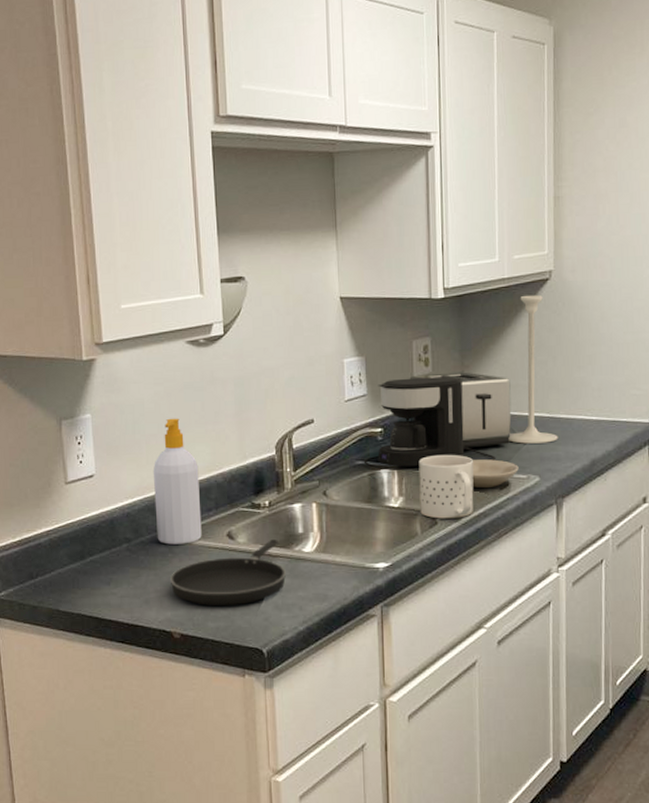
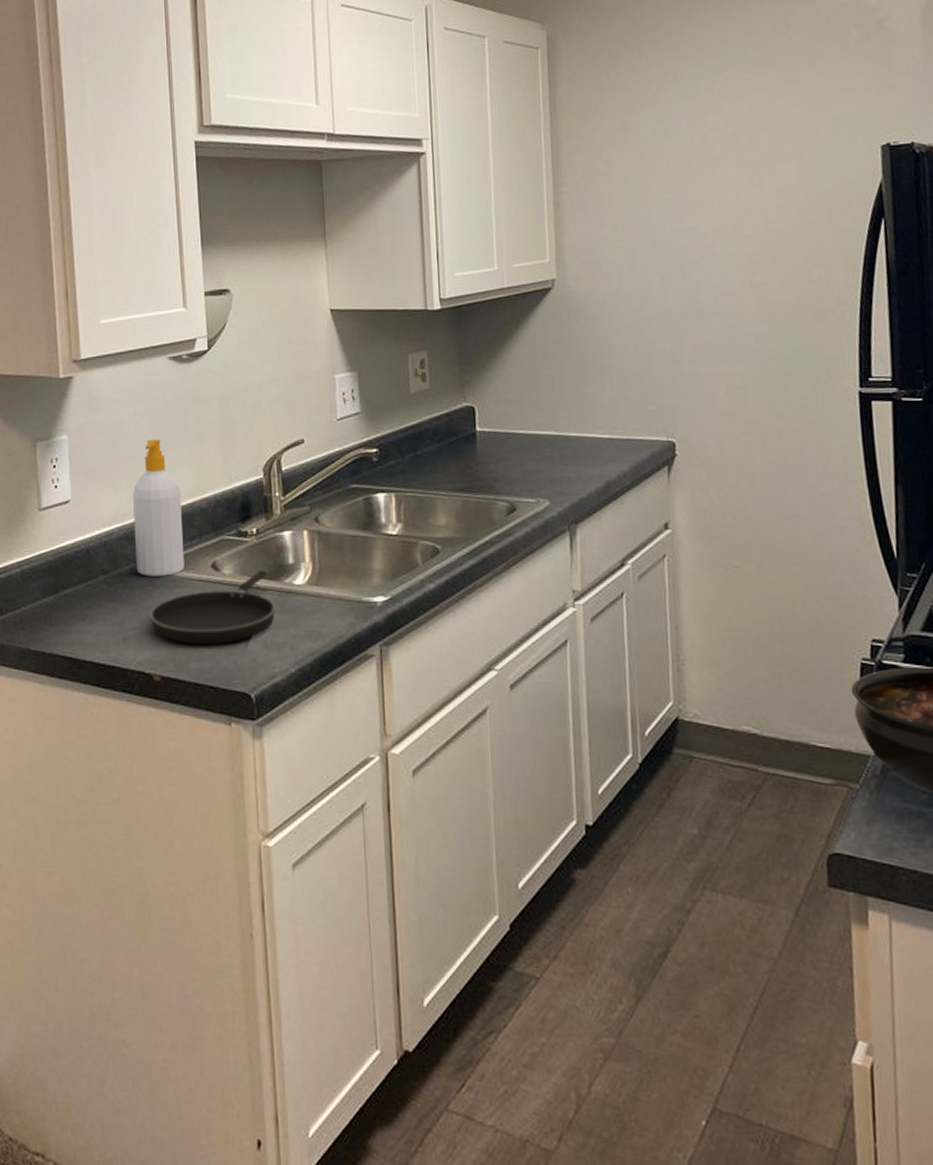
coffee maker: present [363,376,496,472] -> none [358,392,501,496]
toaster: present [409,372,512,448] -> none [405,387,517,470]
mug: present [418,454,474,519] -> none [417,476,479,548]
dish: present [472,459,519,489] -> none [475,482,527,514]
candlestick: present [508,294,558,444] -> none [514,305,569,465]

